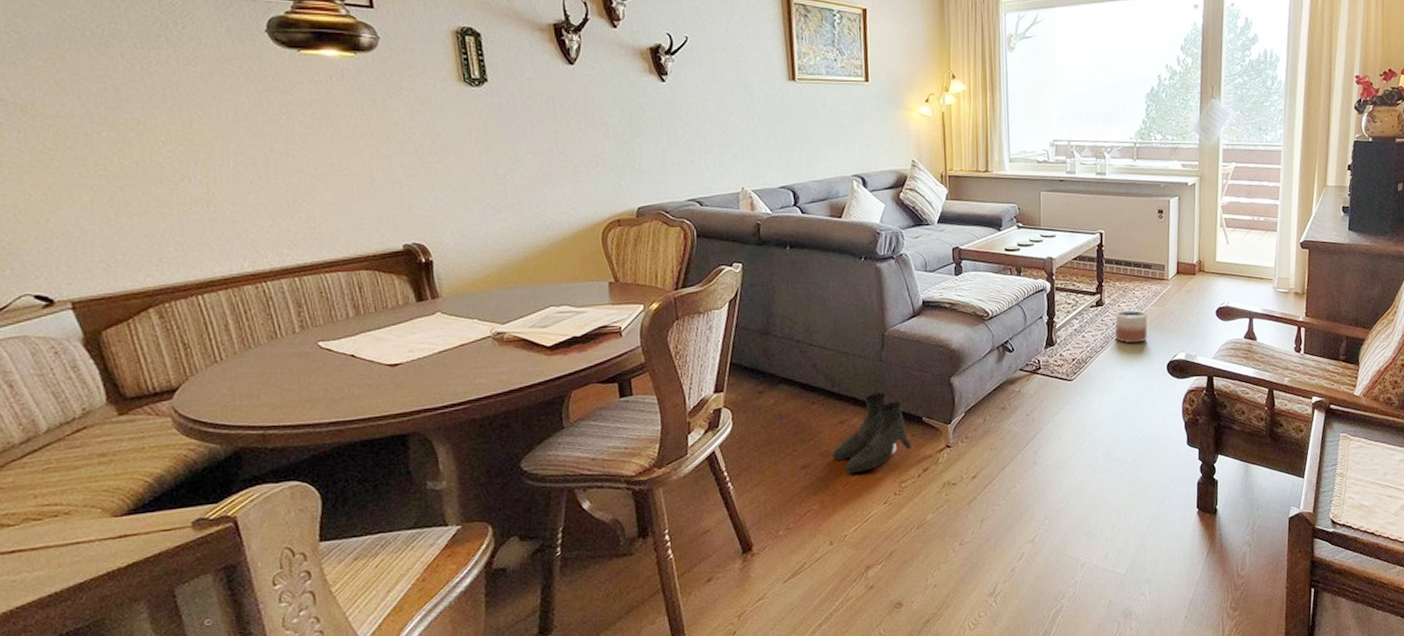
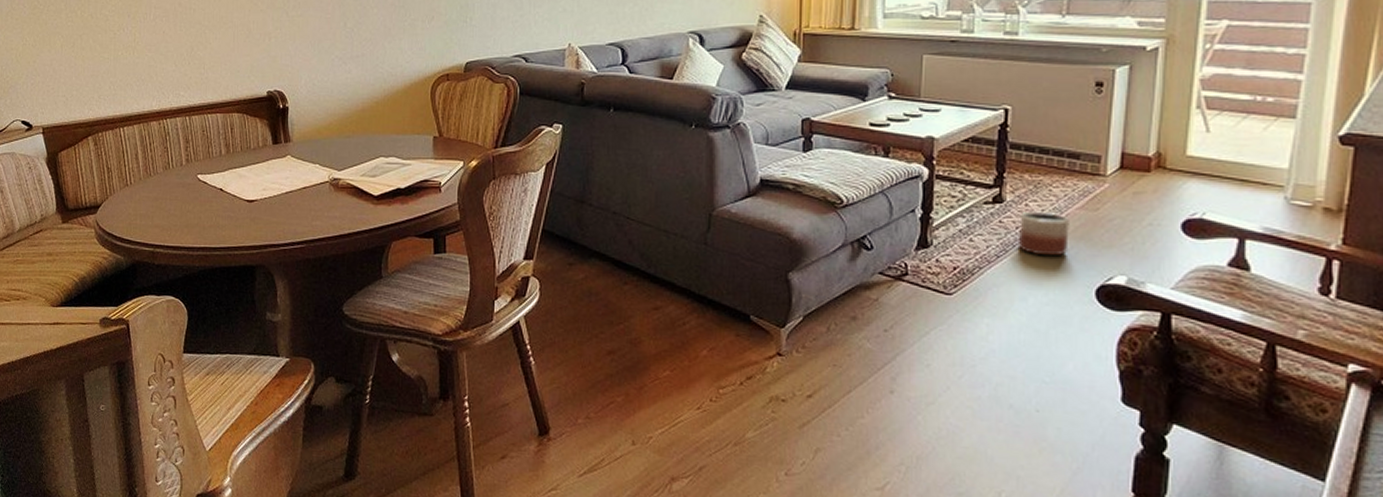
boots: present [832,391,912,474] -> none [642,279,735,369]

